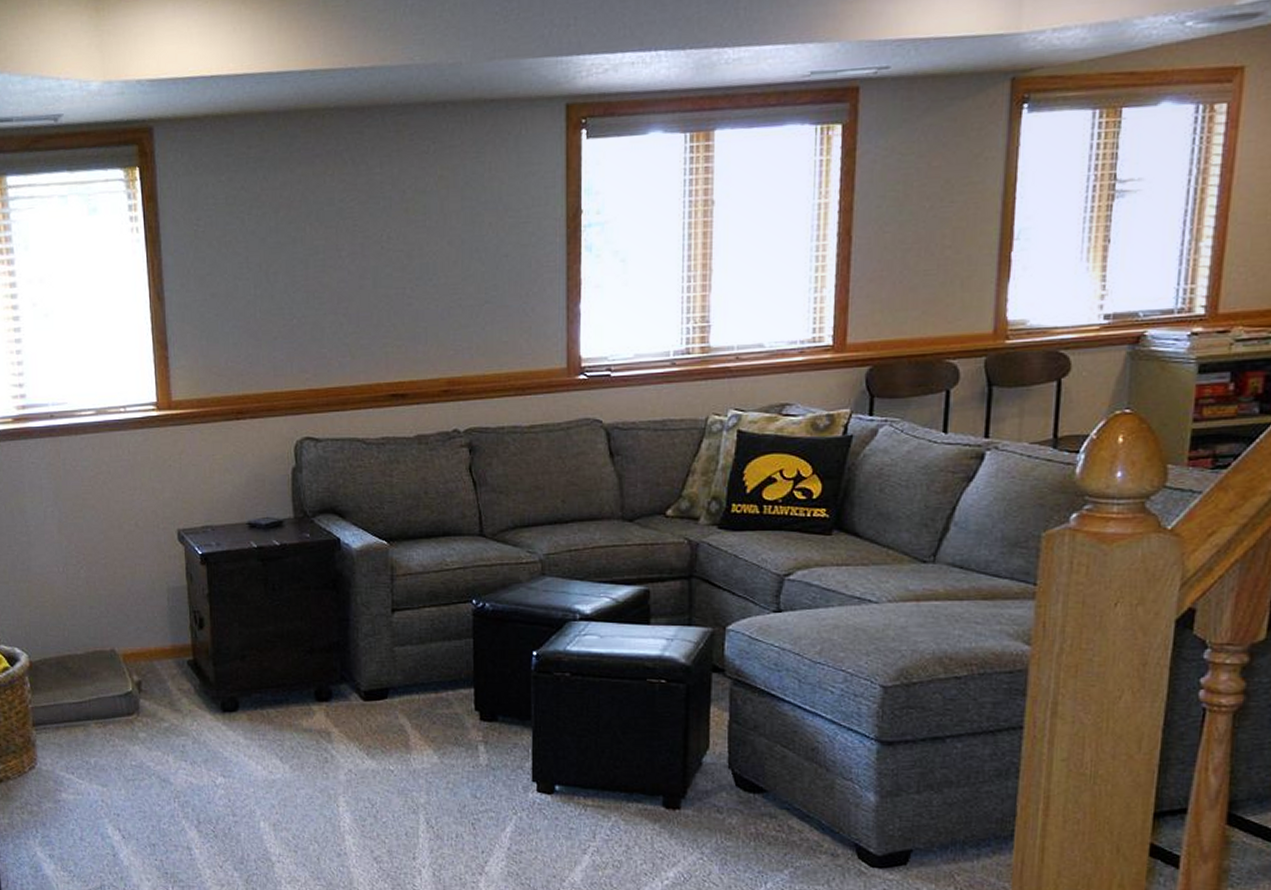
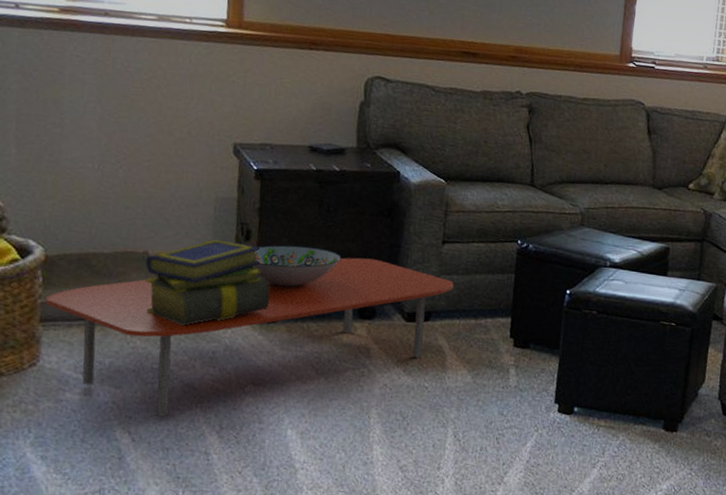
coffee table: none [34,636,409,813] -> present [45,257,454,417]
stack of books: none [113,630,229,720] -> present [145,239,270,325]
decorative bowl: none [209,629,292,674] -> present [252,244,342,287]

